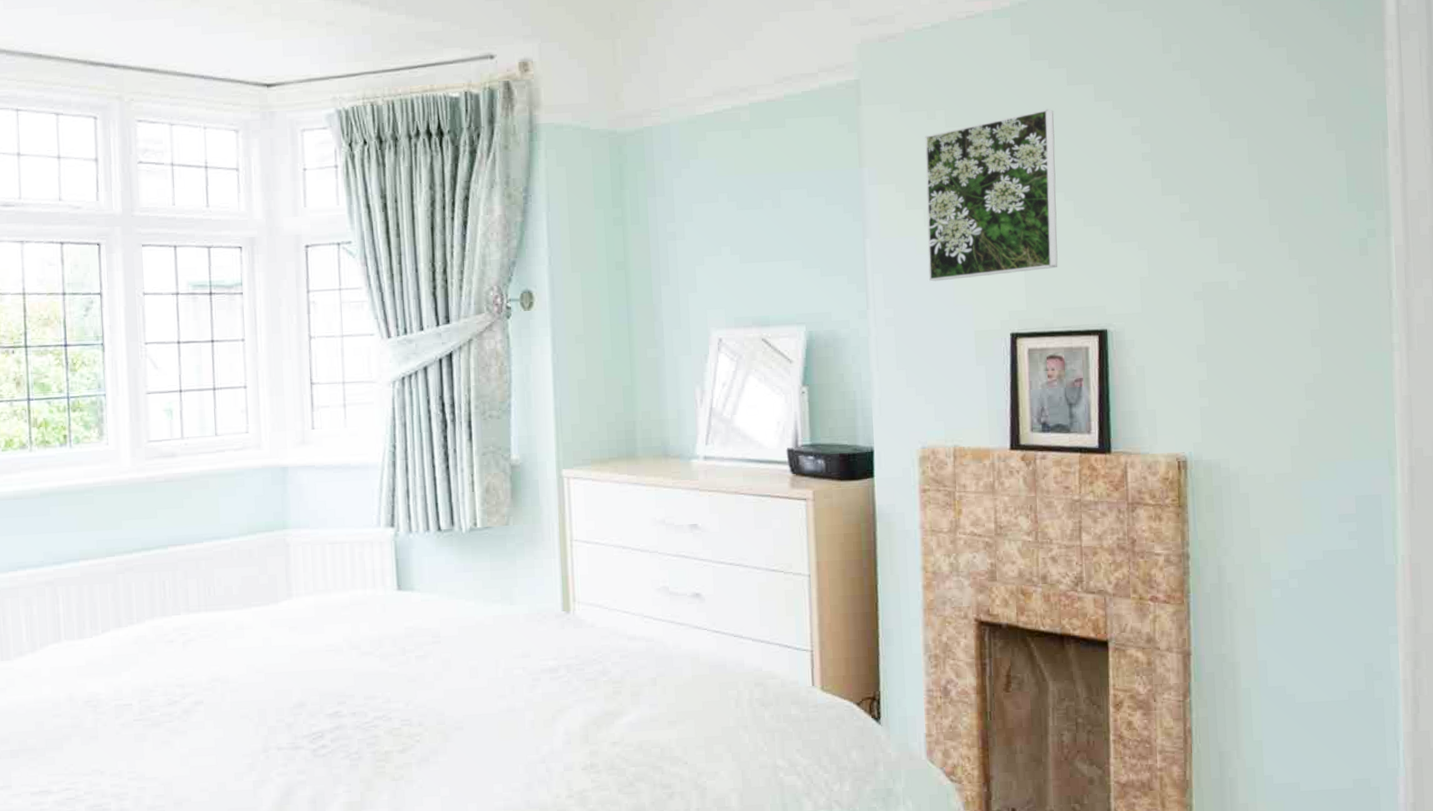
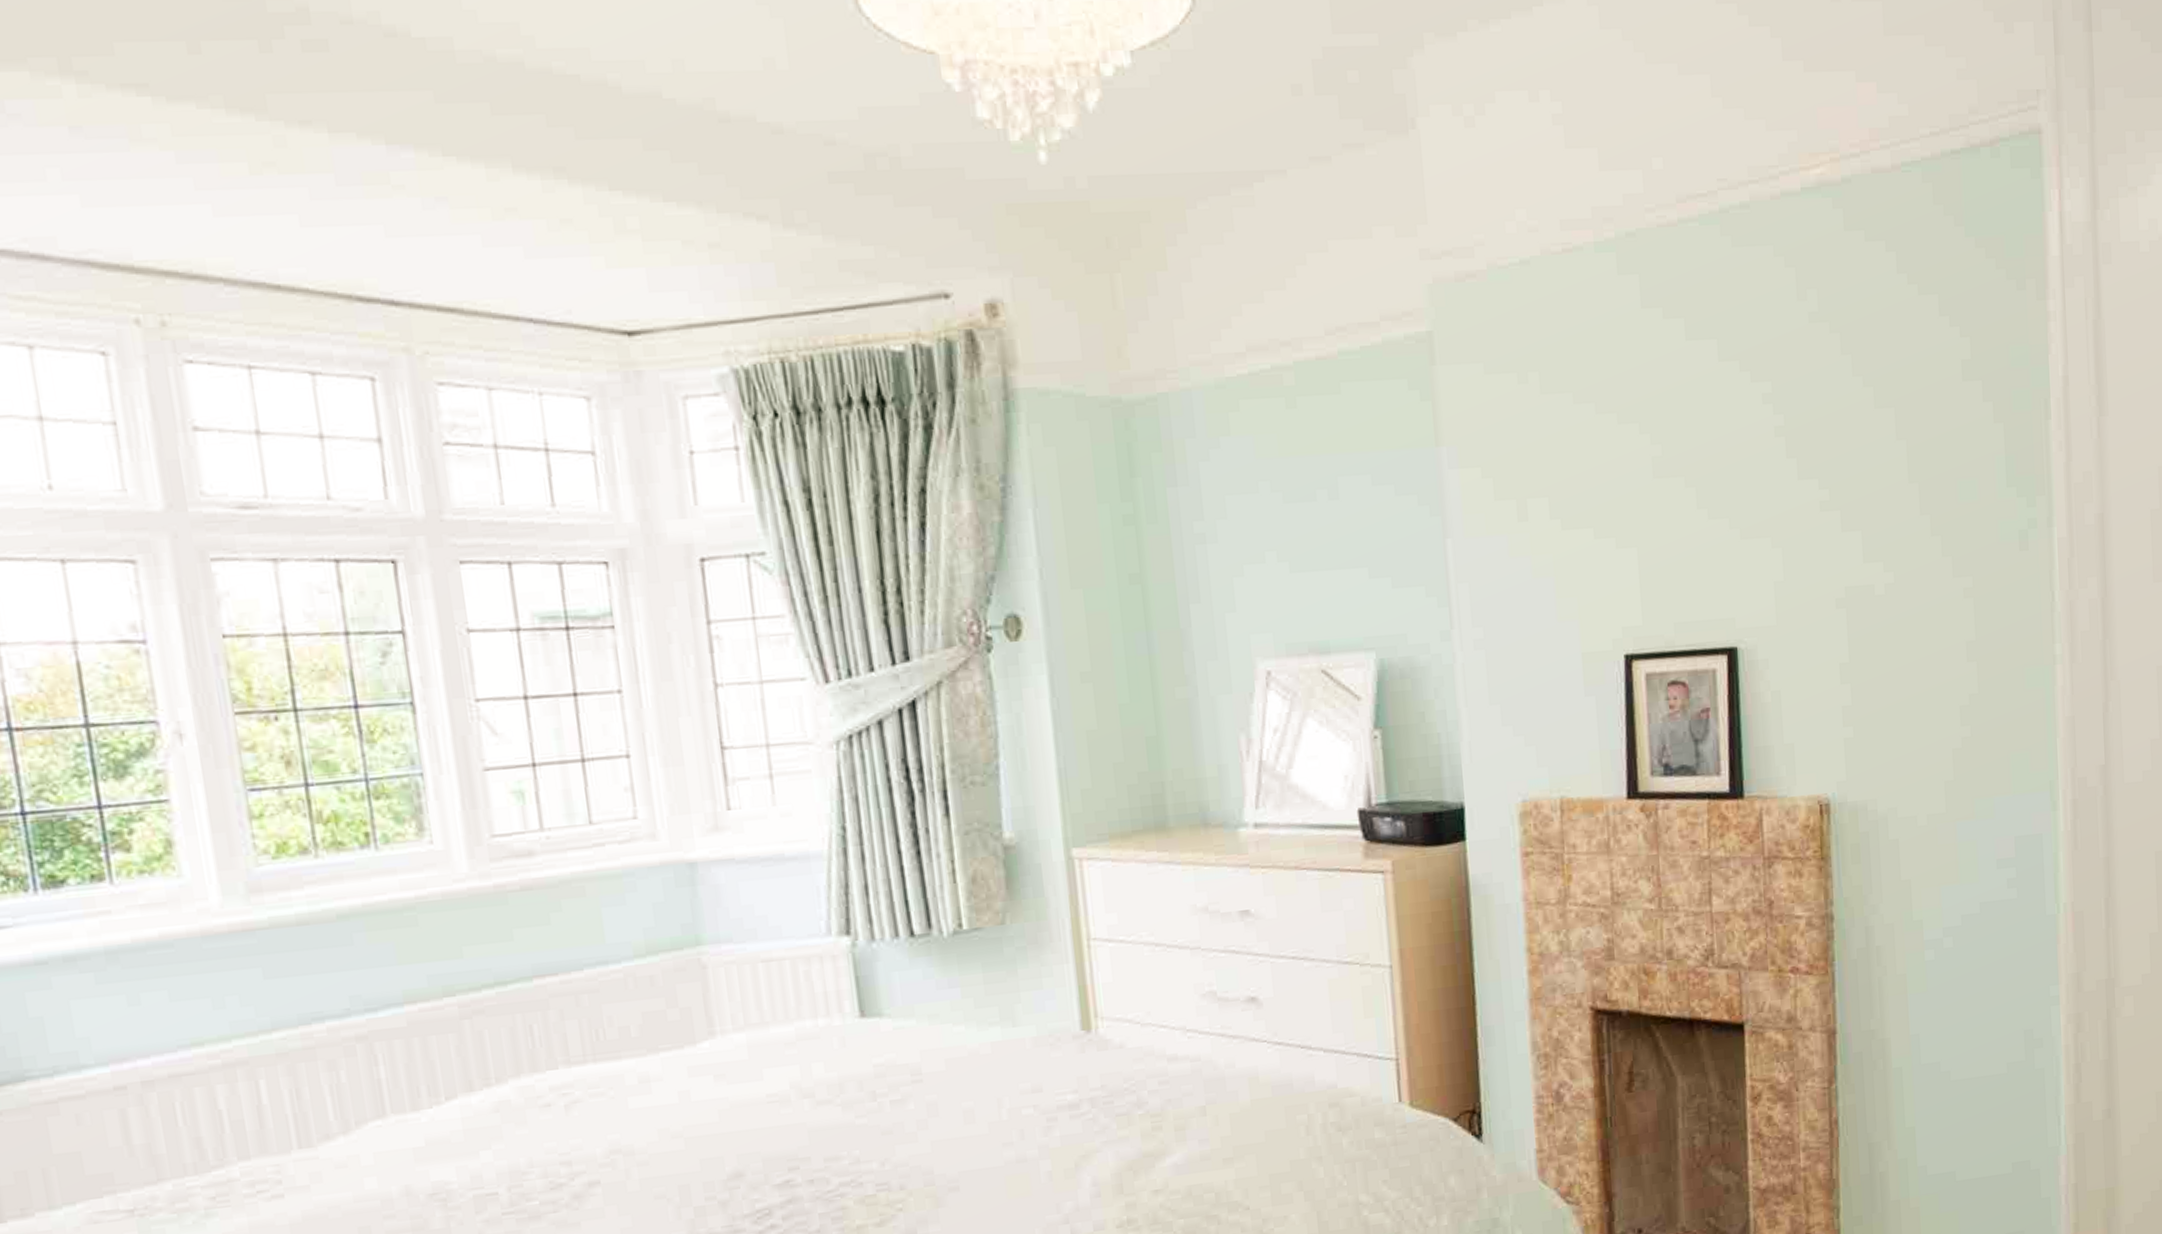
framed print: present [925,109,1058,282] -> none [1515,370,1679,592]

